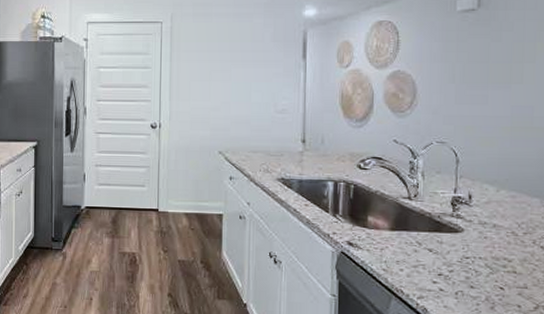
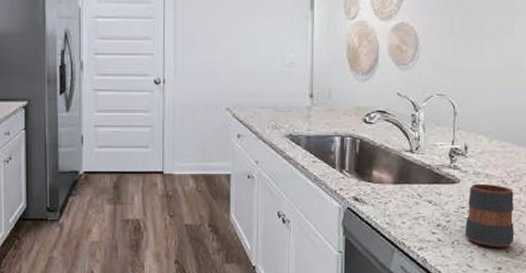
mug: none [470,234,528,303] -> present [464,183,515,248]

